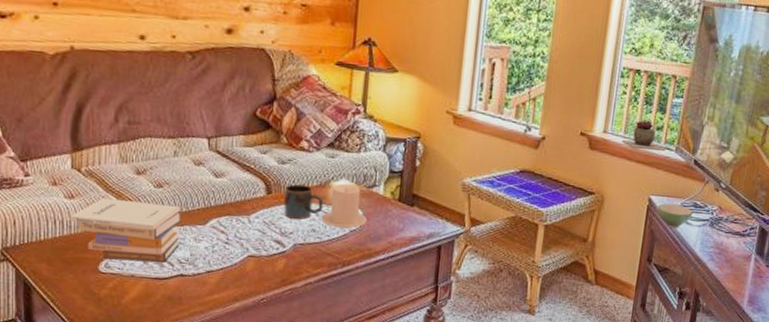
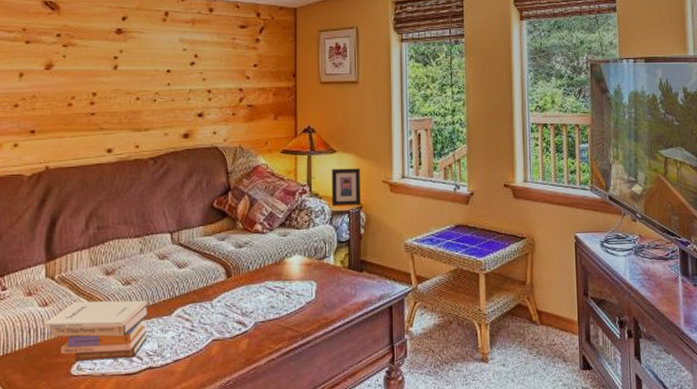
mug: present [283,184,324,219] -> none [243,265,280,298]
candle: present [321,184,368,229] -> none [279,259,322,302]
picture frame: none [388,90,422,135] -> present [332,168,360,207]
succulent plant: present [621,120,666,152] -> none [541,166,582,193]
bowl: present [657,203,694,229] -> none [584,238,618,261]

